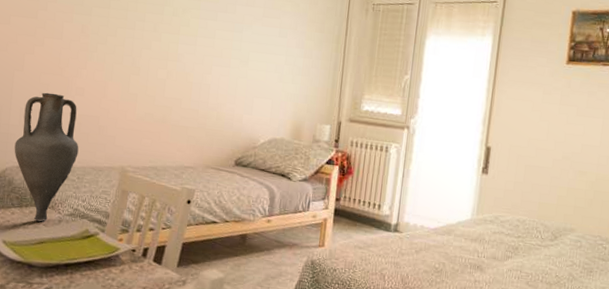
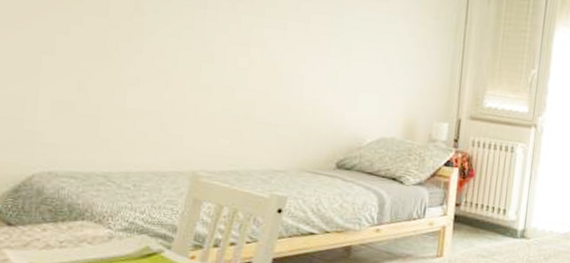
vase: present [14,92,79,222] -> none [44,81,134,239]

